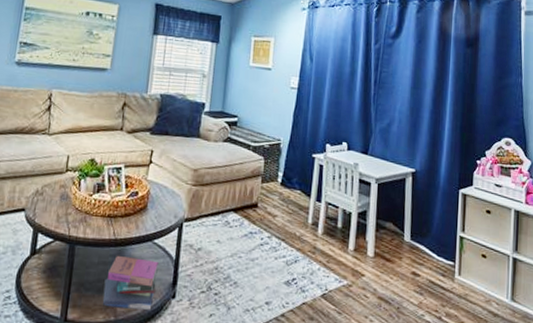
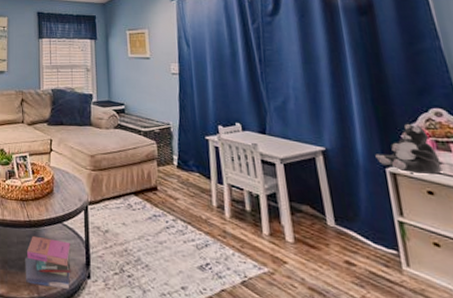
plush toy: none [454,150,501,197] -> present [375,123,443,175]

